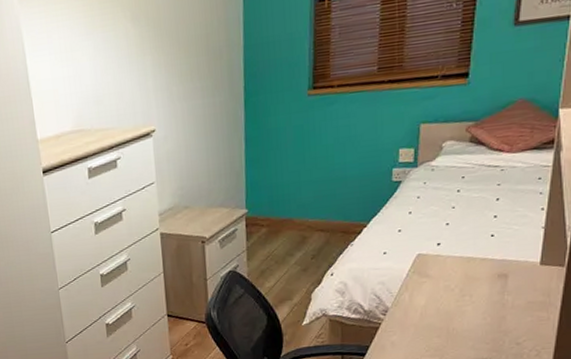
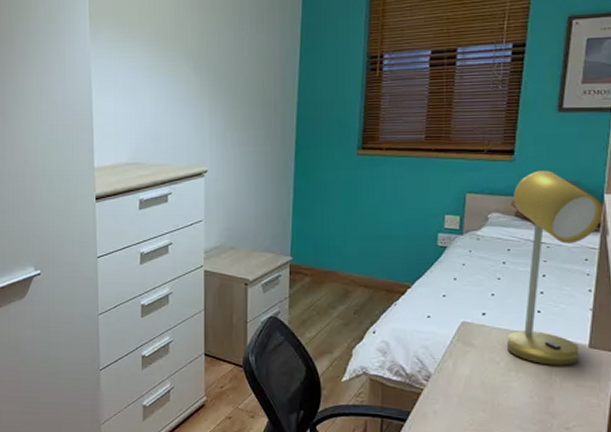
desk lamp: none [460,90,557,287] -> present [506,170,603,366]

